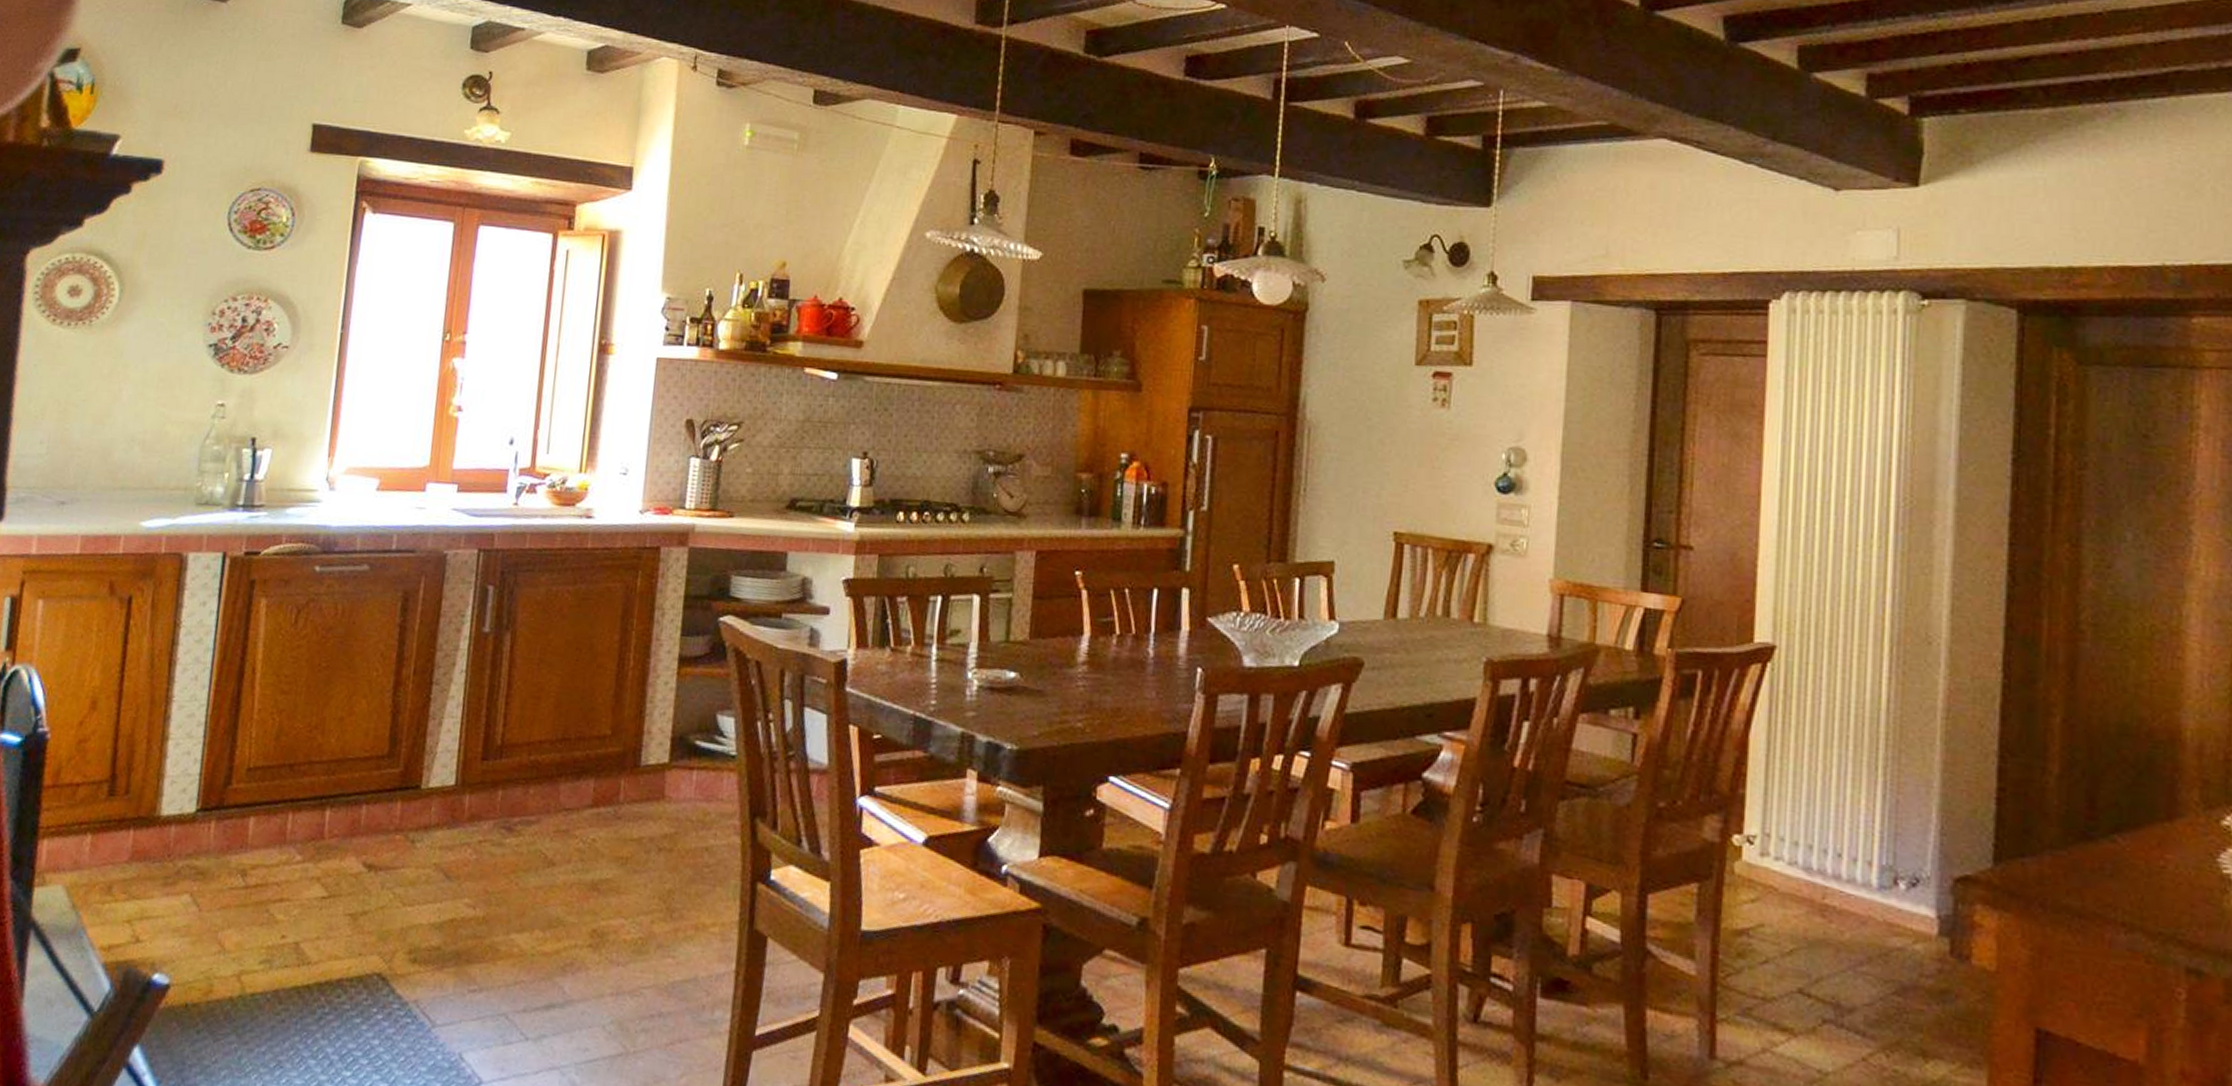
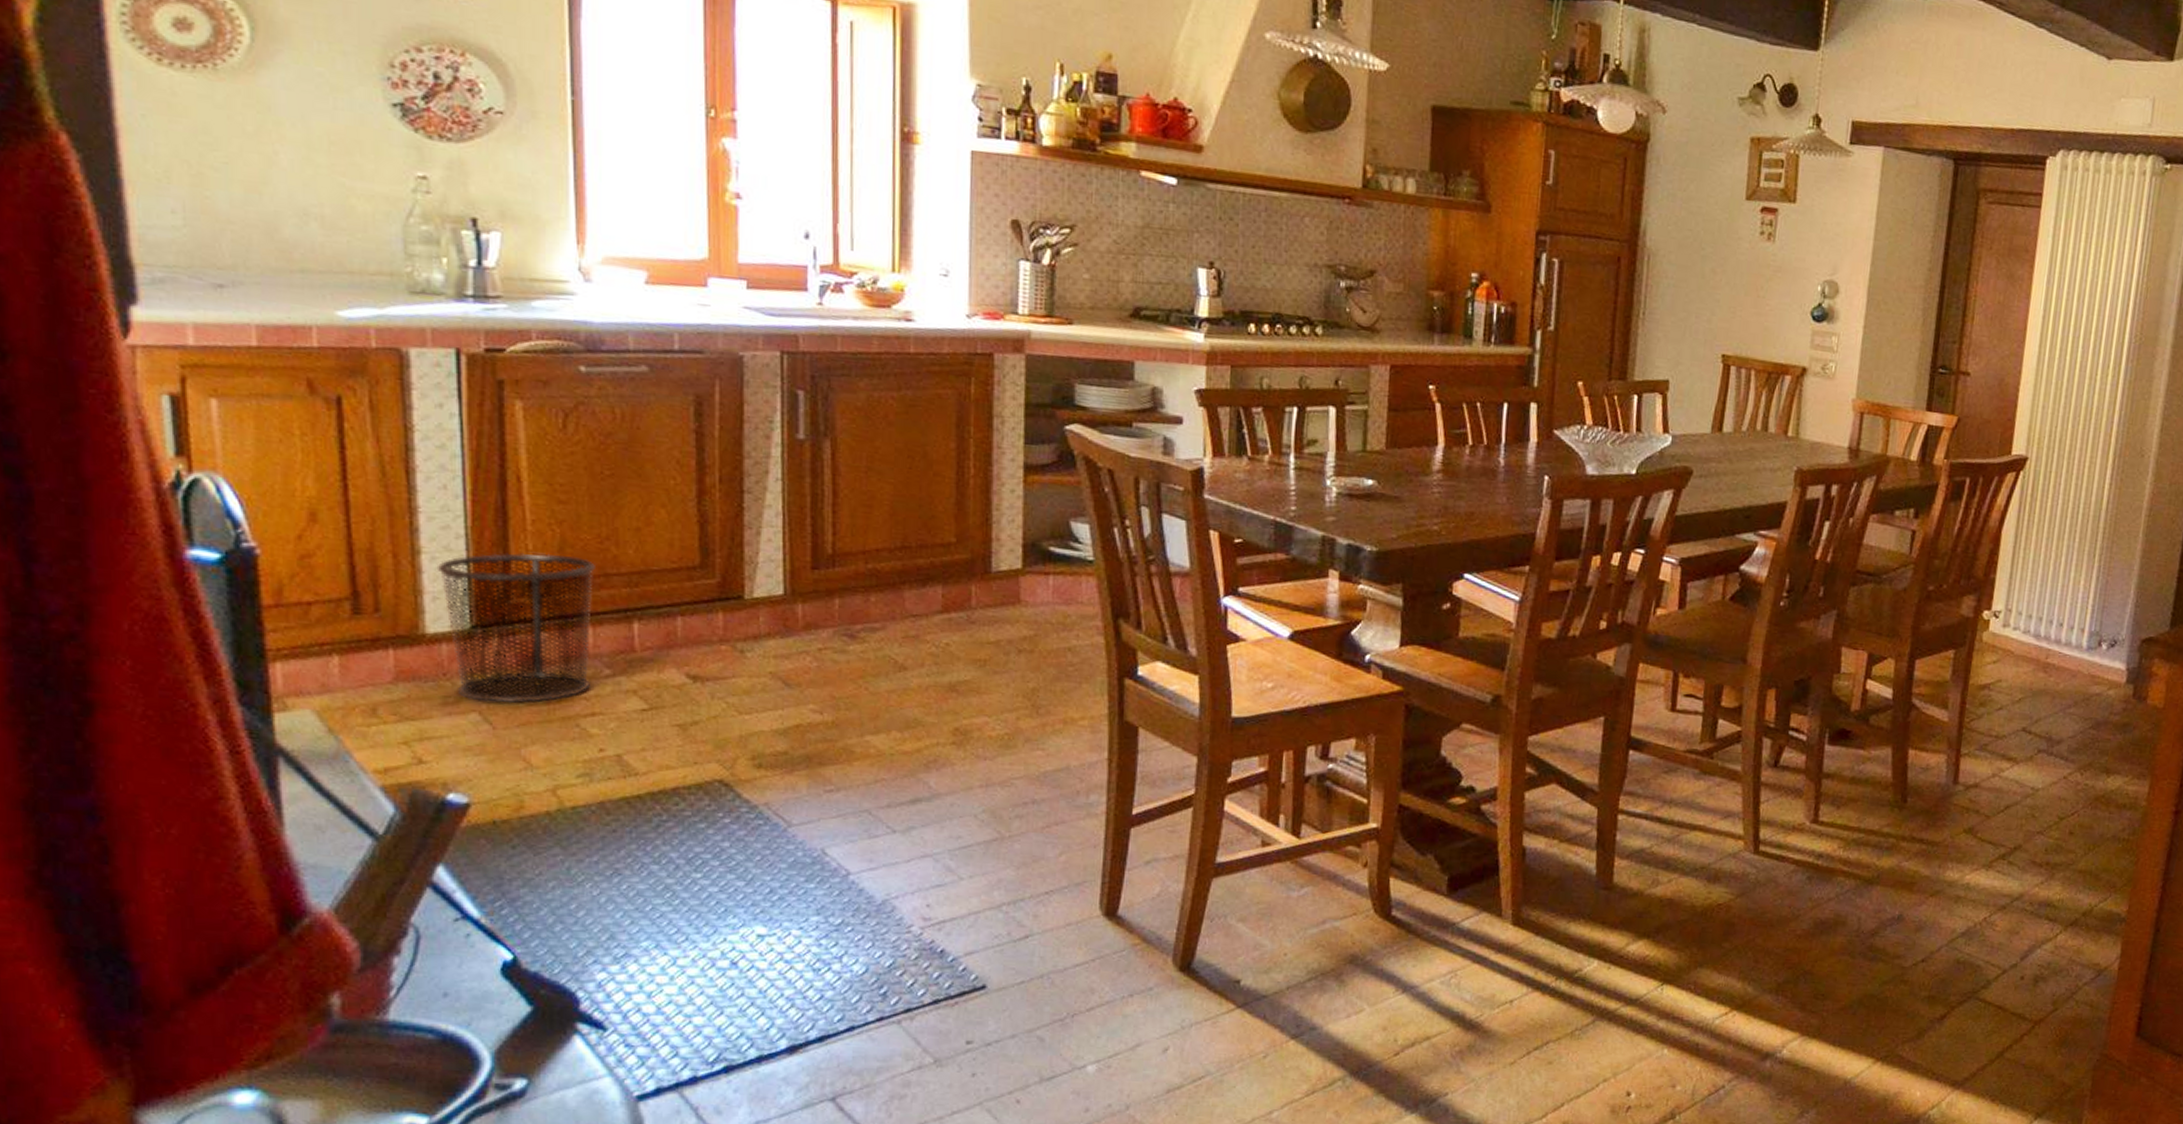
waste bin: none [176,740,303,887] -> present [436,552,595,704]

